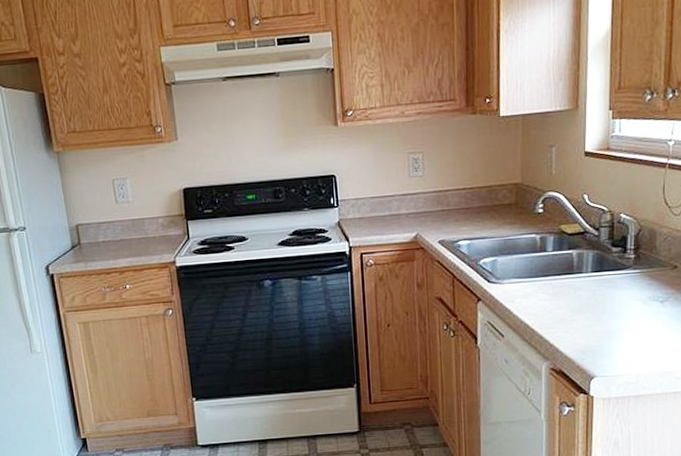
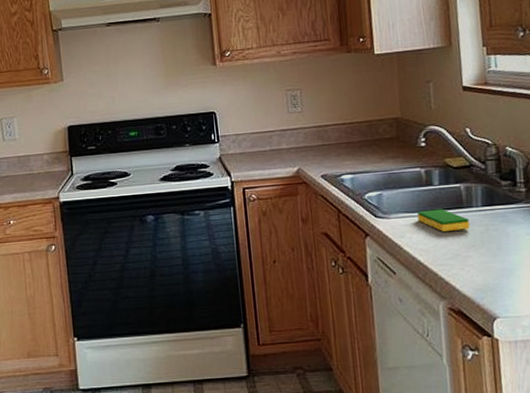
dish sponge: none [529,274,578,296] -> present [417,208,470,232]

